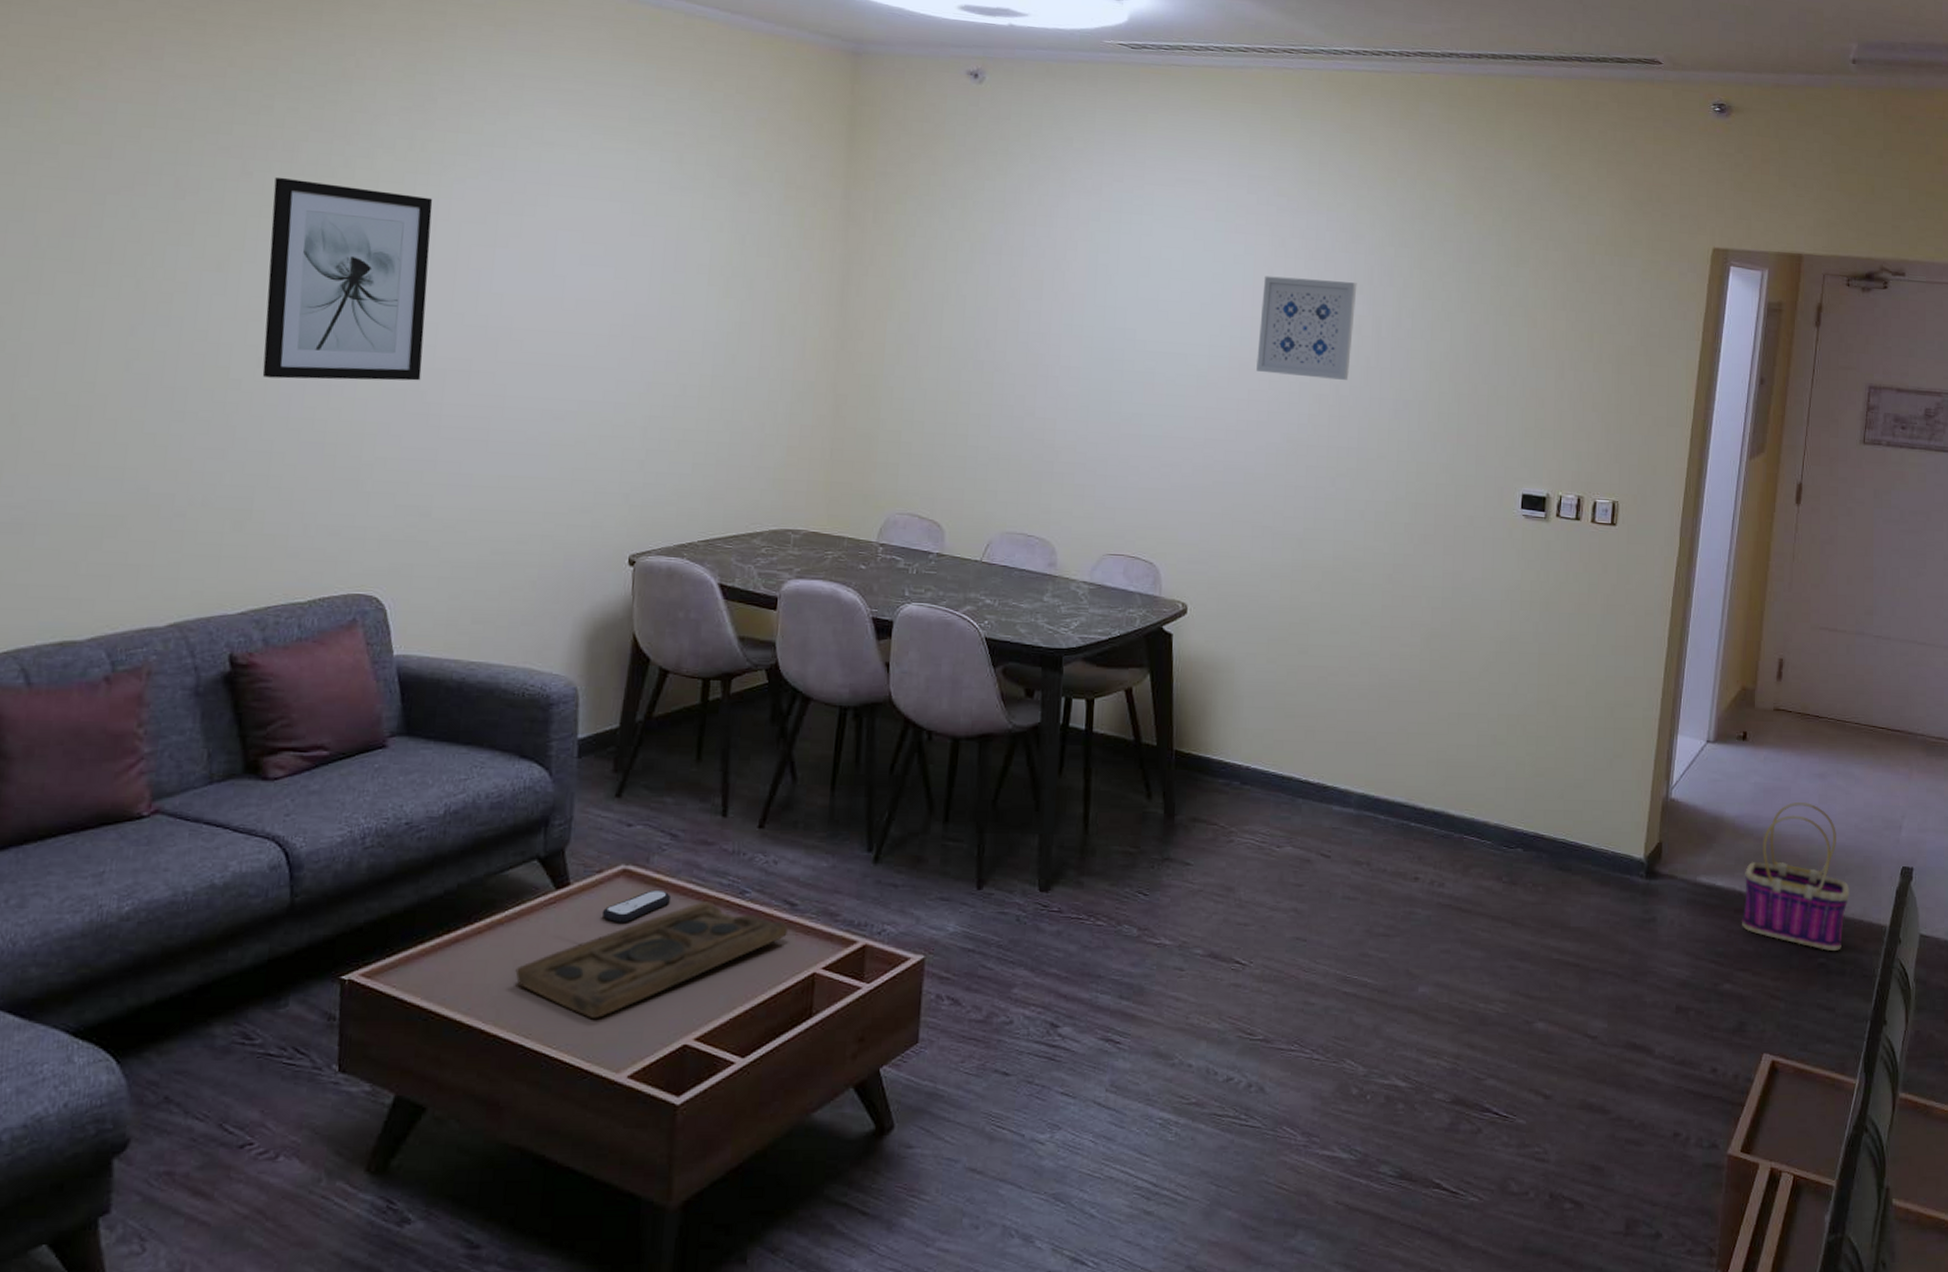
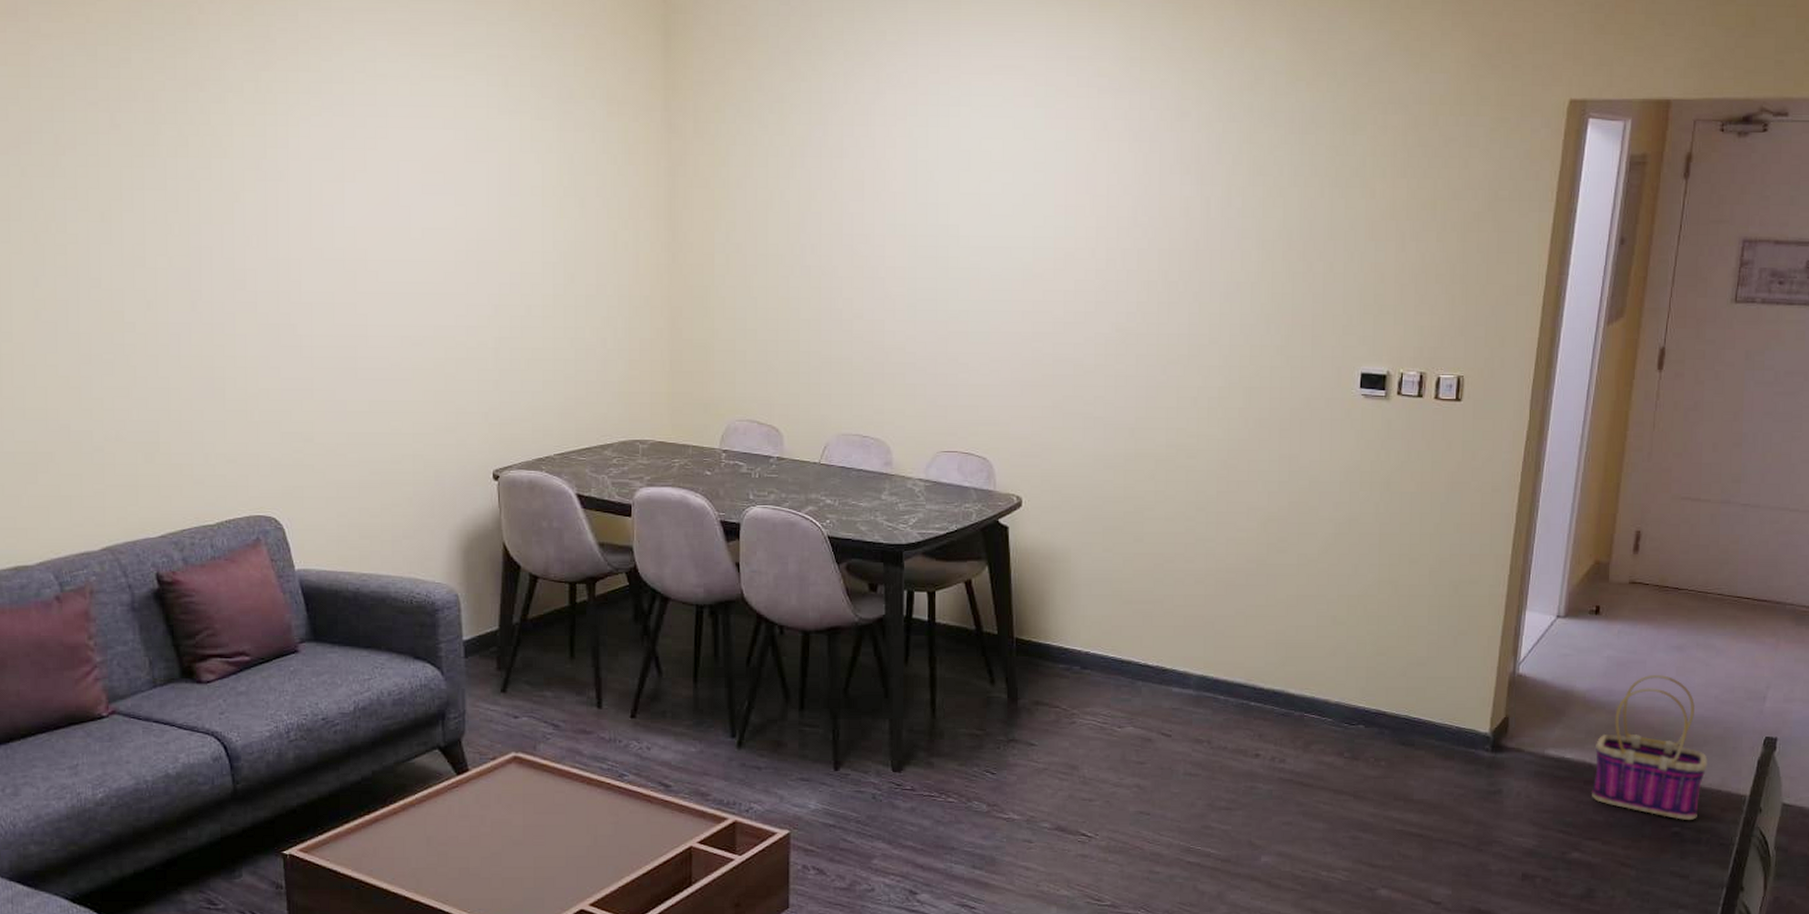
wall art: present [262,176,433,381] -> none [141,127,291,320]
decorative tray: present [515,901,788,1018] -> none [429,784,664,886]
remote control: present [601,889,672,923] -> none [499,774,559,804]
wall art: present [1256,275,1357,380] -> none [1082,161,1184,265]

